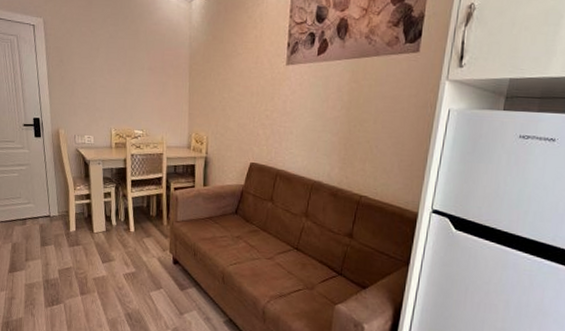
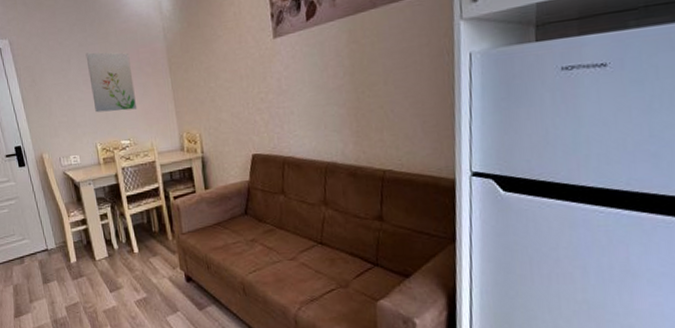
wall art: none [114,45,155,104] -> present [85,52,138,113]

